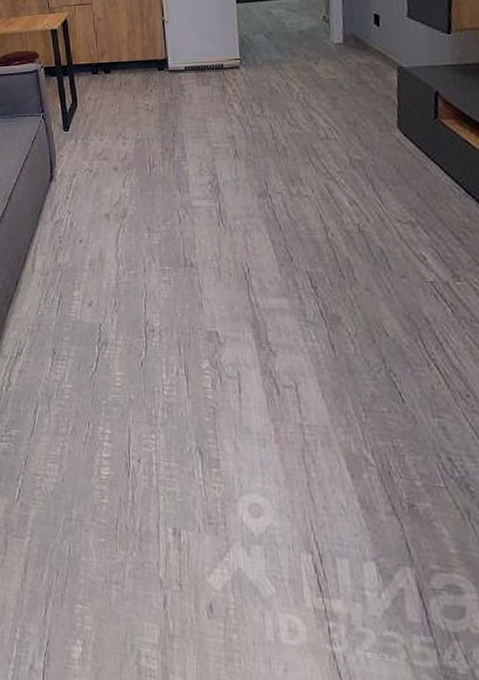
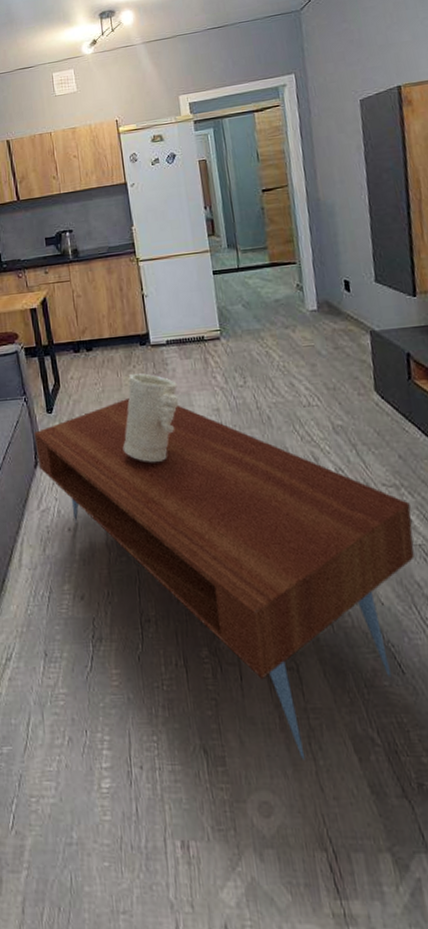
coffee table: none [50,120,426,473] -> present [34,397,415,762]
decorative vase: none [136,98,194,183] -> present [122,373,179,462]

